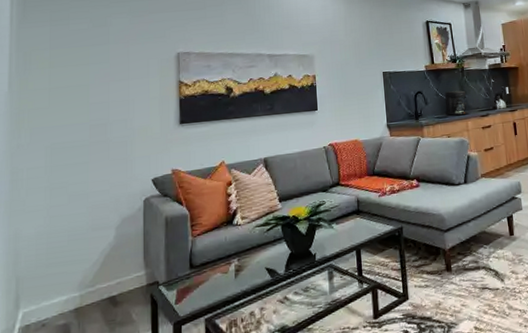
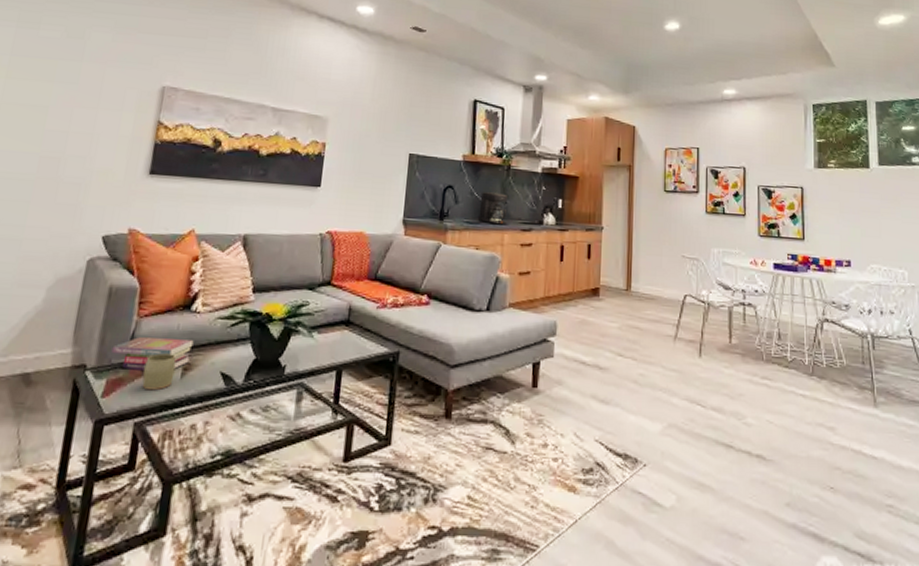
books: none [176,247,240,280] -> present [111,337,194,370]
mug: none [204,260,230,292] -> present [142,353,176,391]

